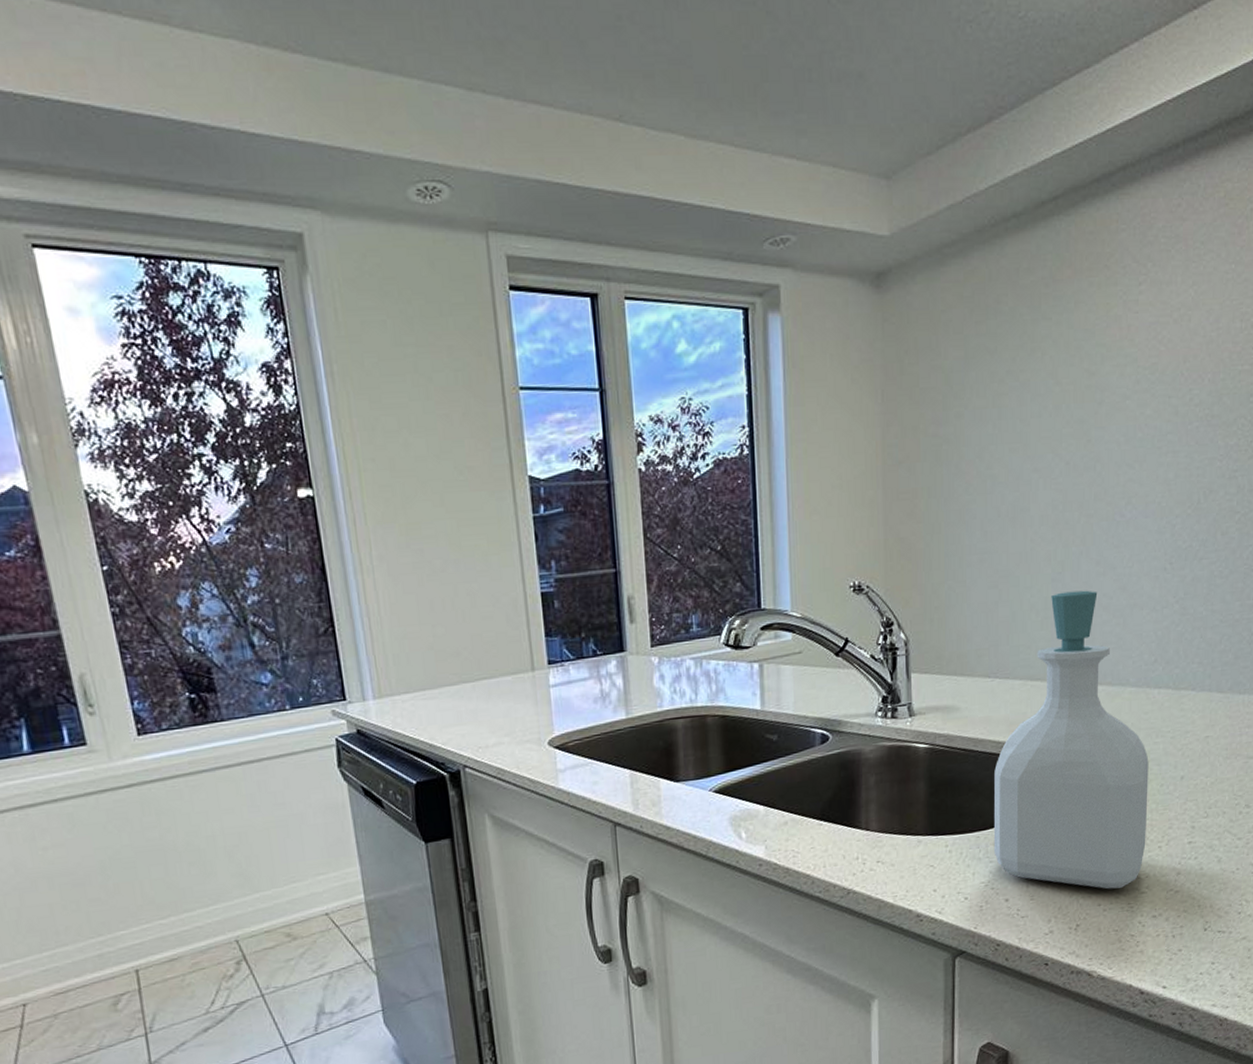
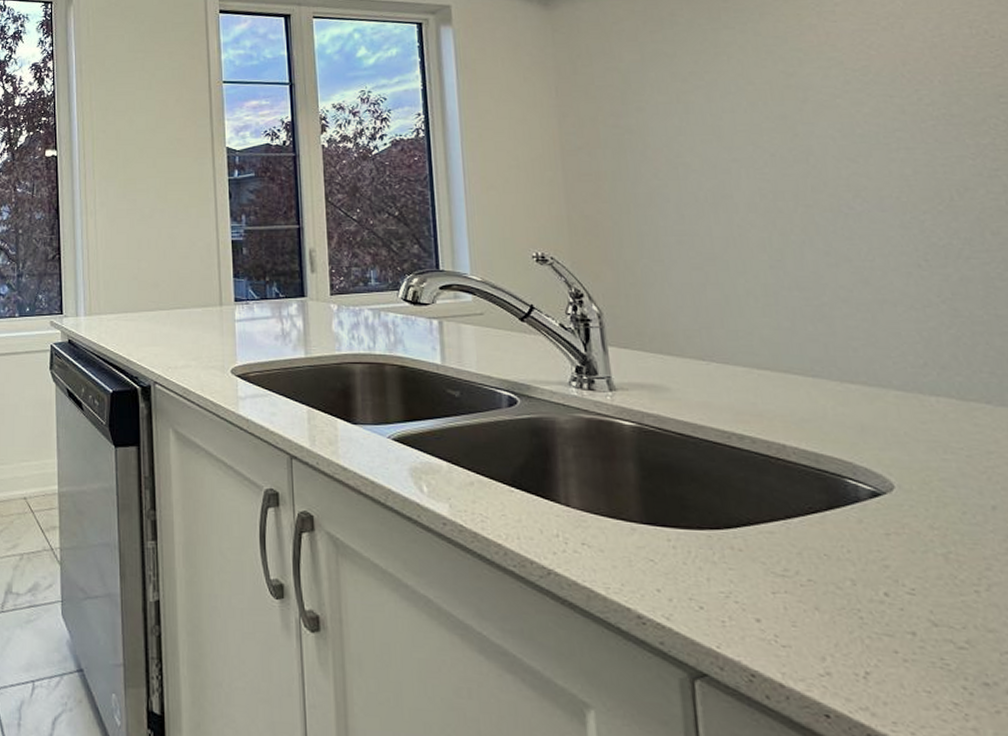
soap bottle: present [993,590,1149,890] -> none [722,280,955,635]

